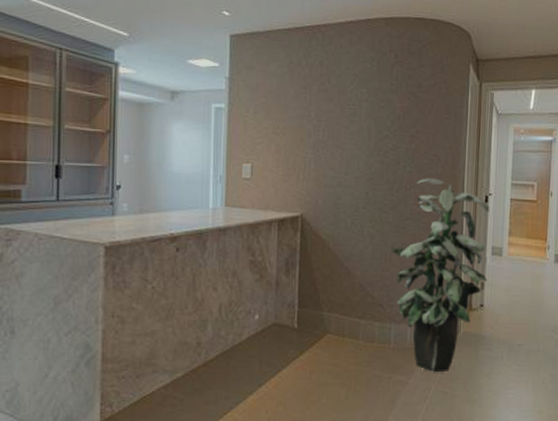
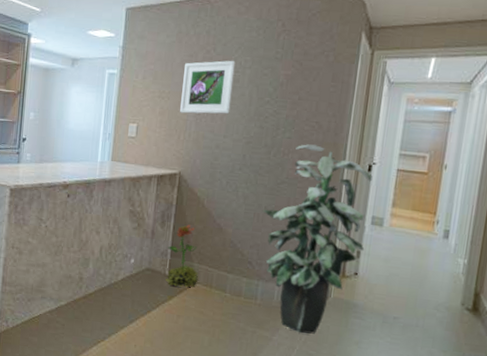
decorative plant: none [295,271,330,340] -> present [166,224,199,287]
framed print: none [297,92,351,151] -> present [180,60,236,114]

